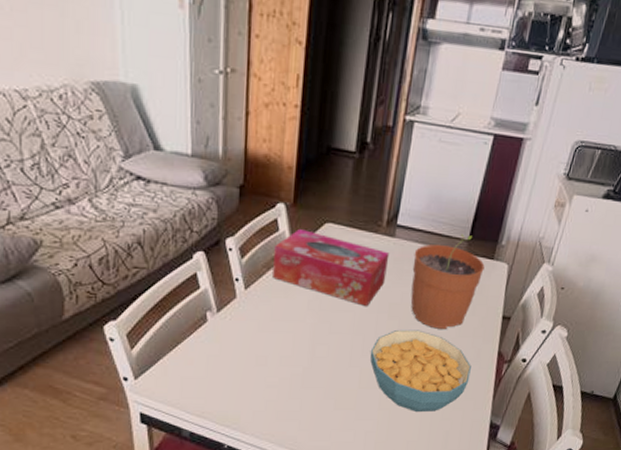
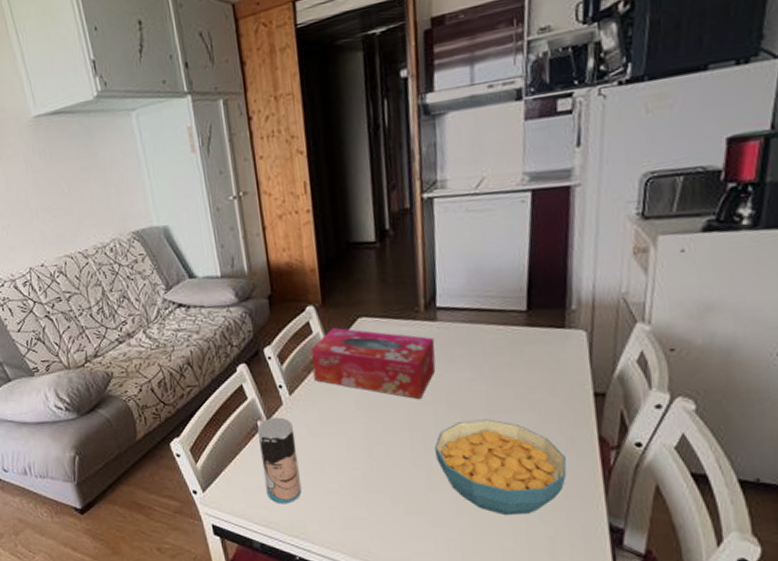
cup: none [204,310,244,394] -> present [257,417,302,503]
plant pot: present [411,233,485,329] -> none [463,305,555,416]

